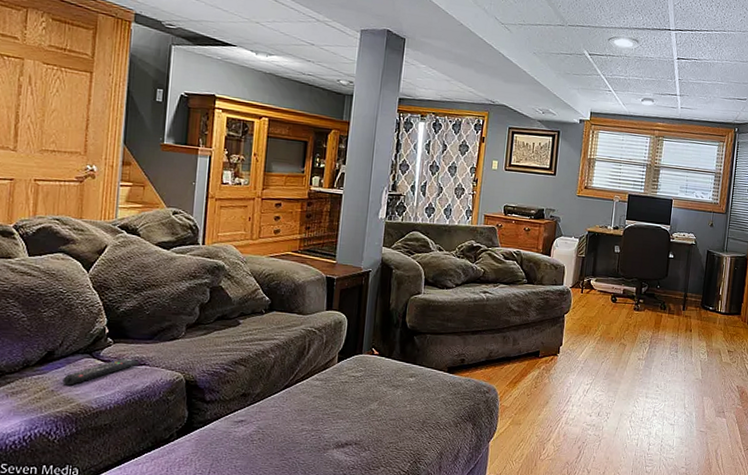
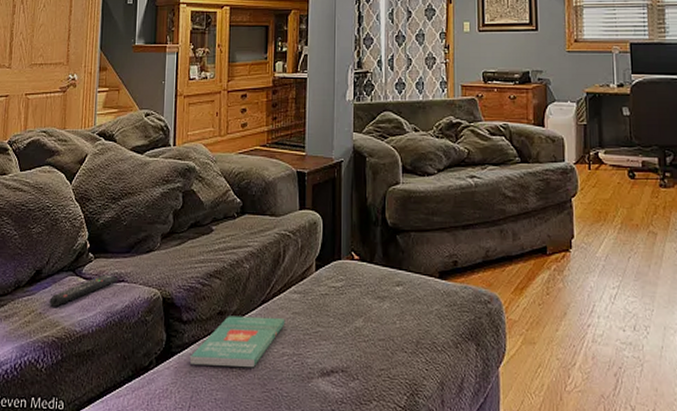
book: none [211,397,306,441] -> present [189,316,285,368]

